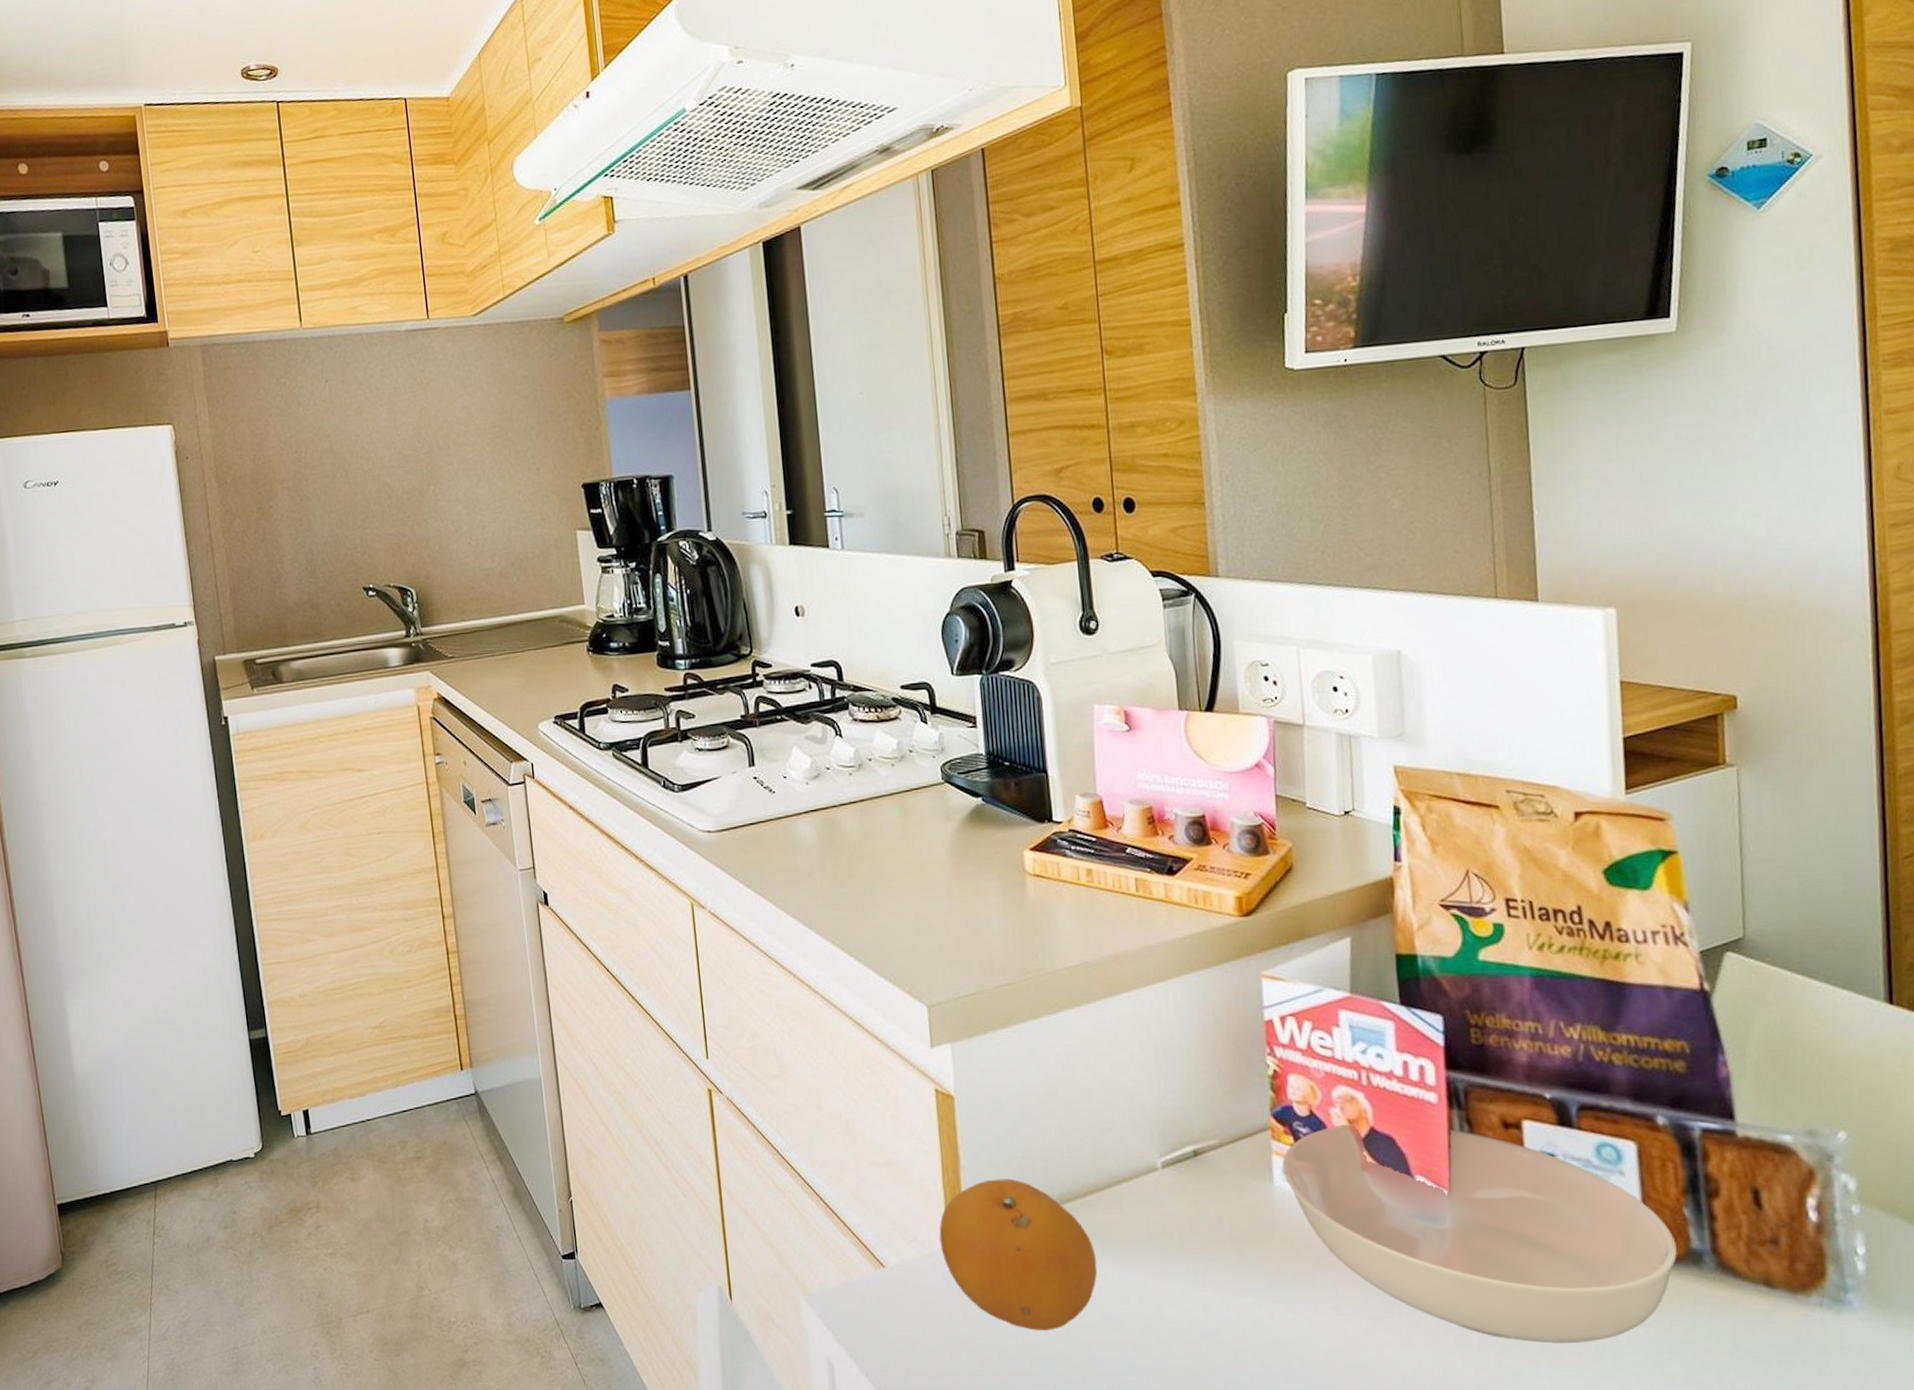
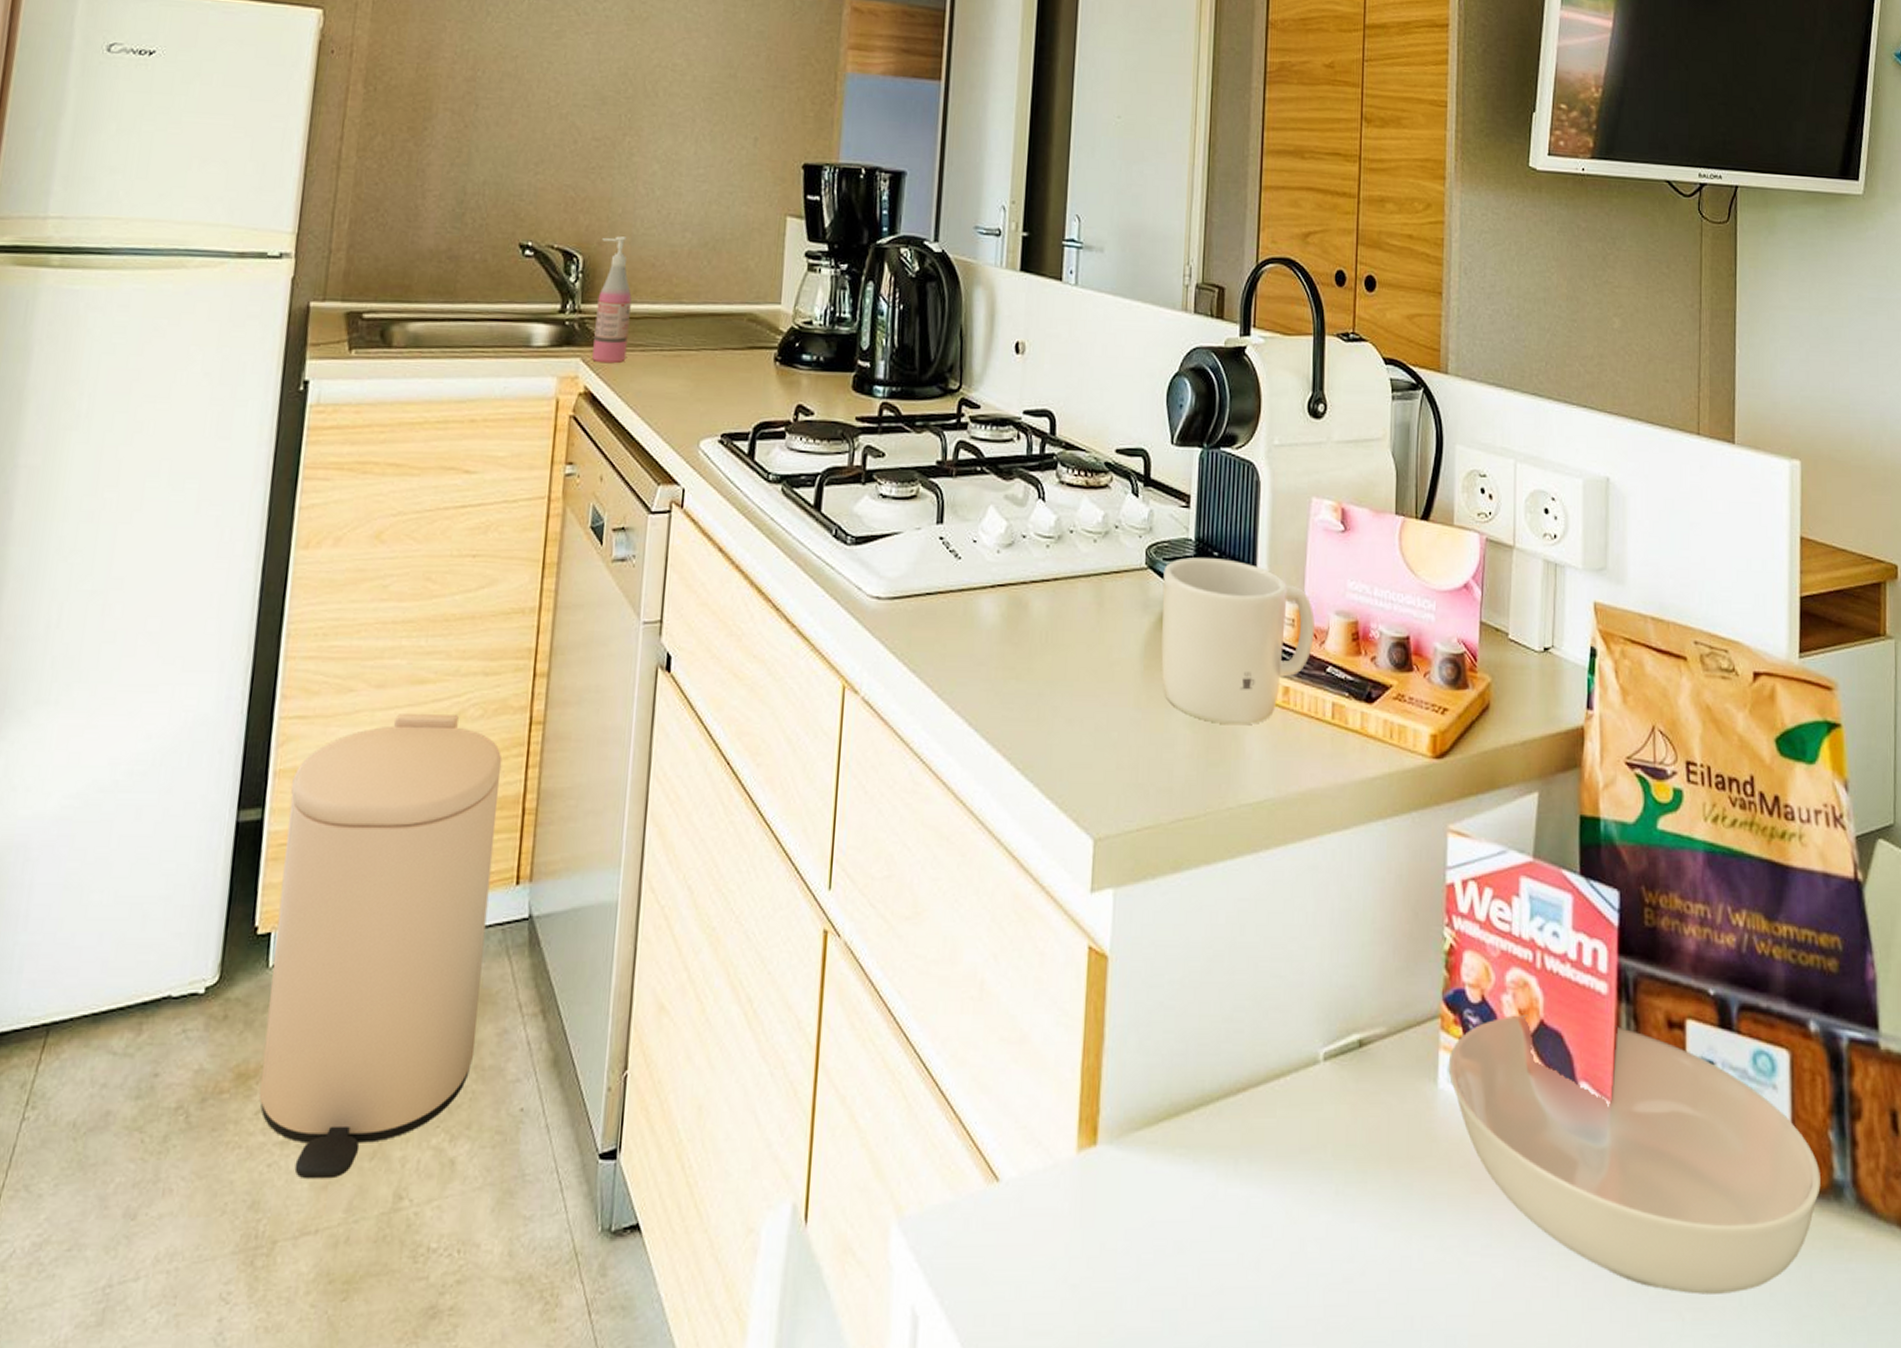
pedal bin: none [282,952,455,1278] -> present [259,714,503,1180]
soap dispenser: none [427,568,466,673] -> present [592,236,632,364]
fruit: present [939,1178,1098,1331] -> none [1067,1067,1241,1271]
mug: none [959,767,1111,905] -> present [1161,557,1315,726]

